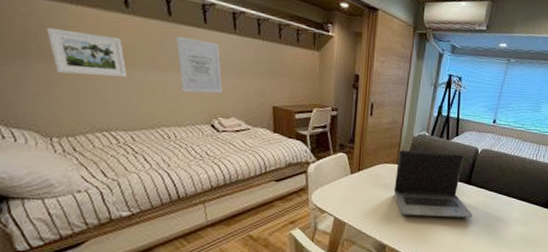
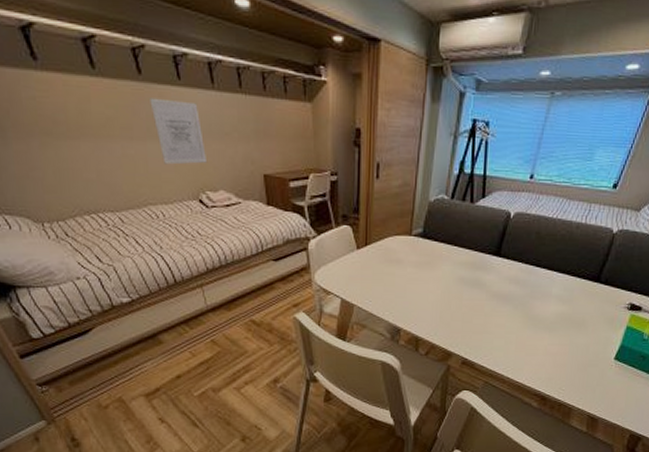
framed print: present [45,27,128,78] -> none [16,100,106,152]
laptop computer: present [393,150,474,218] -> none [407,218,504,296]

